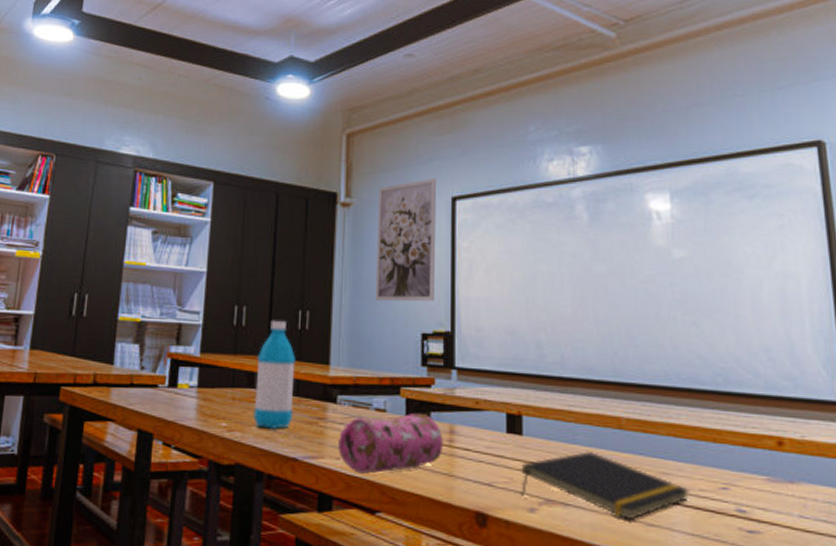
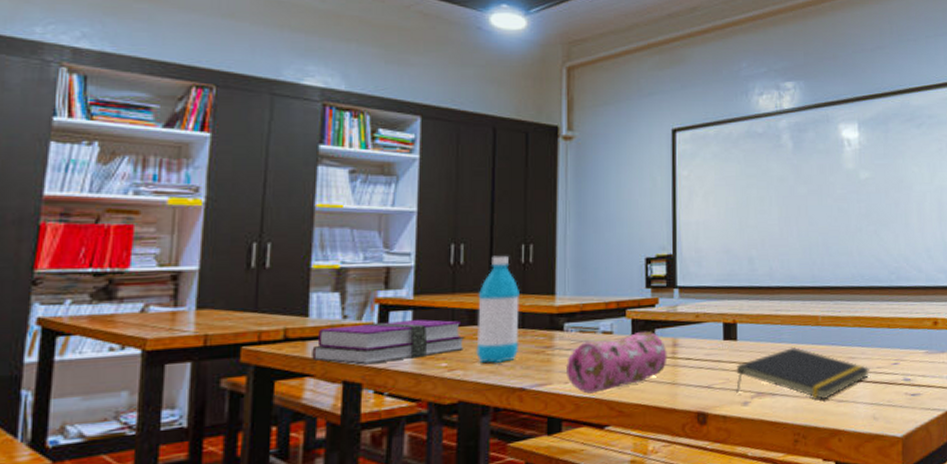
hardback book: none [114,376,244,416] -> present [312,319,465,365]
wall art: present [374,178,437,302] -> none [599,112,658,230]

